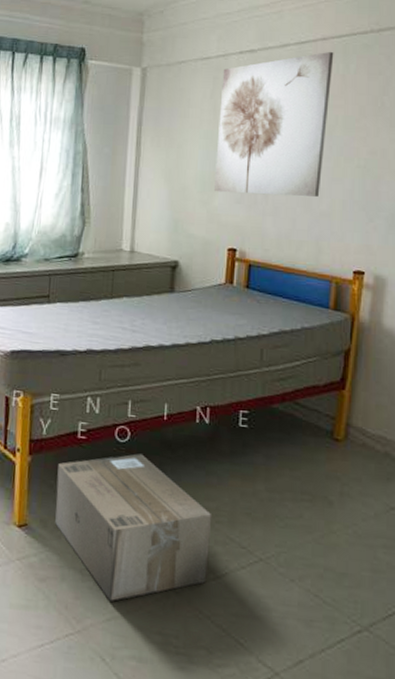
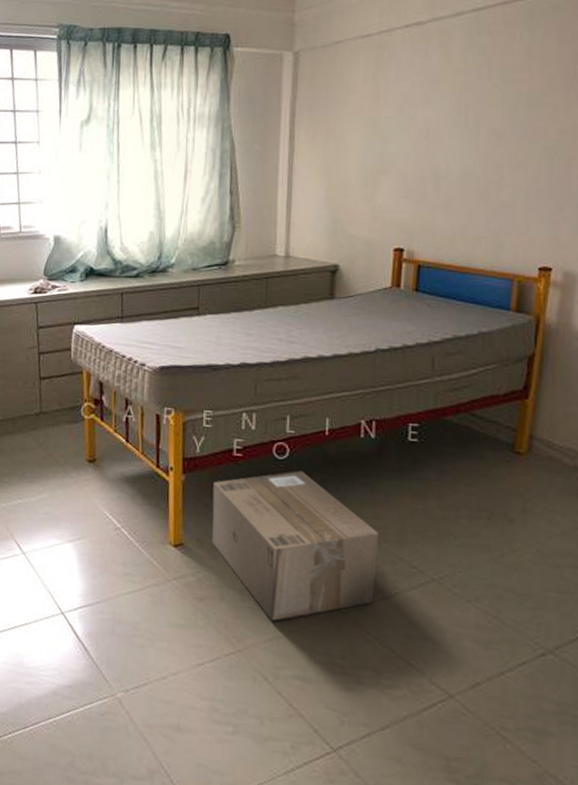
wall art: present [214,51,334,197] -> none [378,16,517,187]

